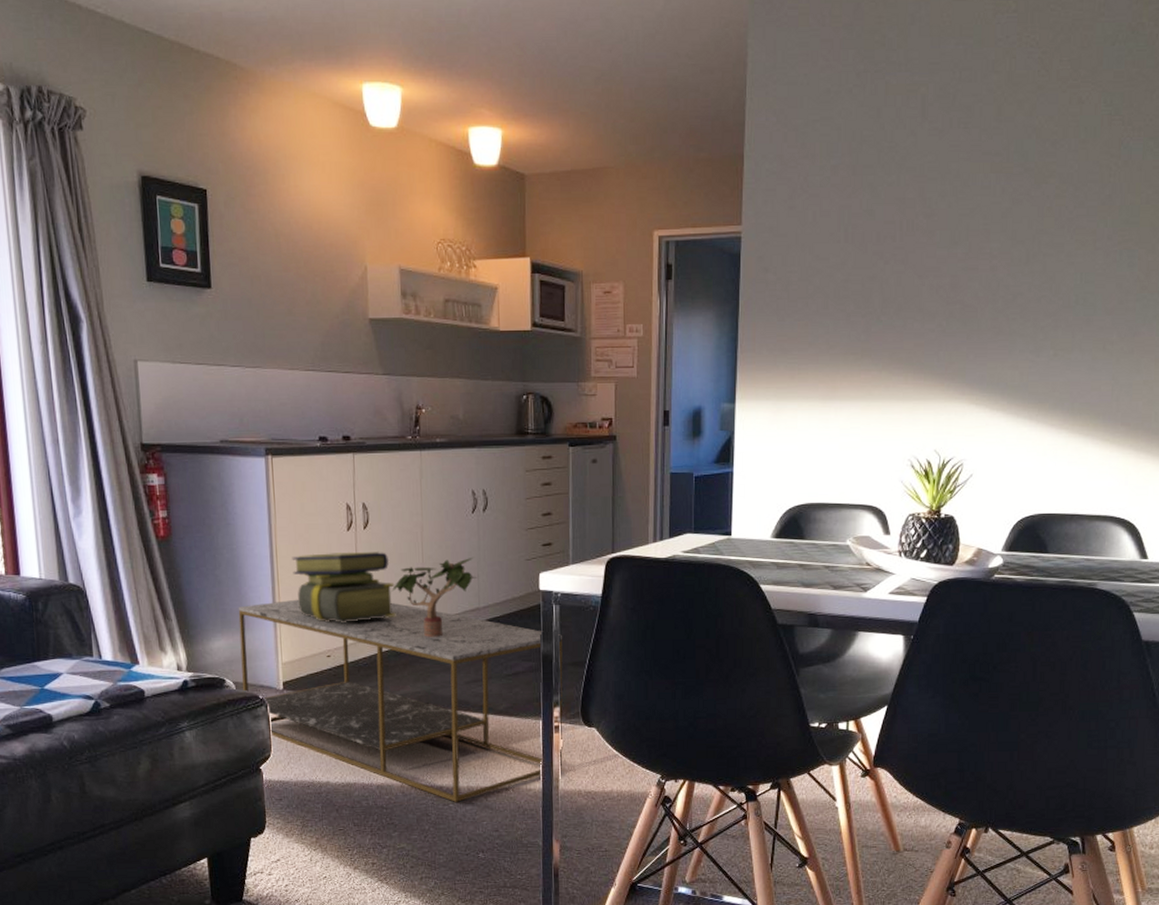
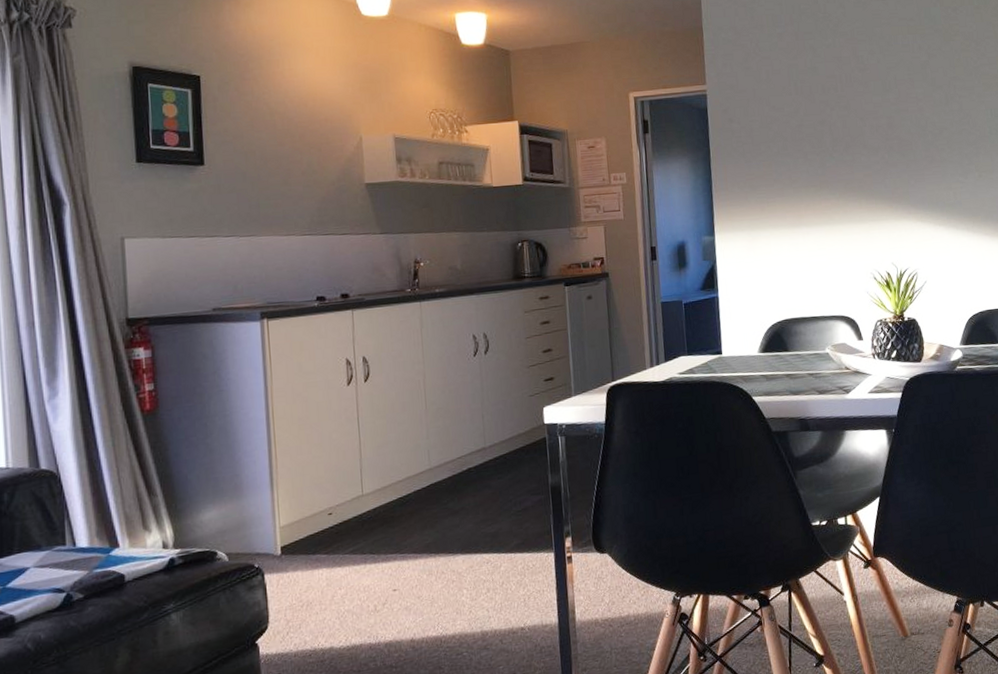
coffee table: present [238,599,563,802] -> none [231,451,577,650]
stack of books: present [292,551,396,622] -> none [289,402,401,479]
potted plant: present [391,556,478,637] -> none [395,398,482,483]

